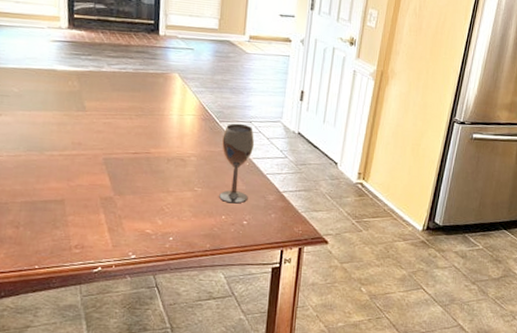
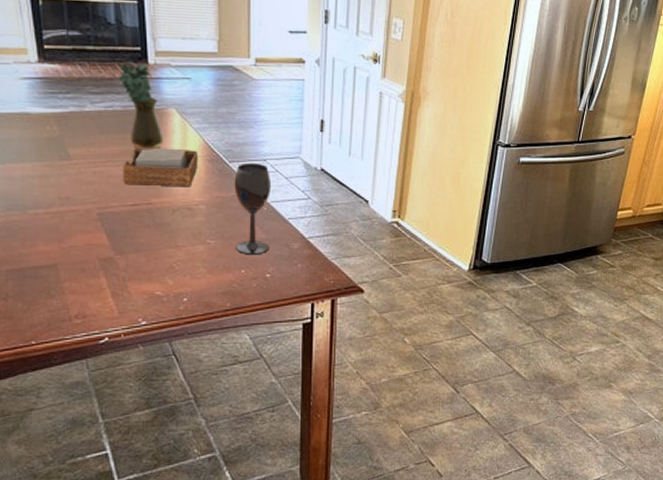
napkin holder: none [127,104,194,141] -> present [122,147,199,187]
vase: none [133,30,166,107] -> present [119,59,164,149]

